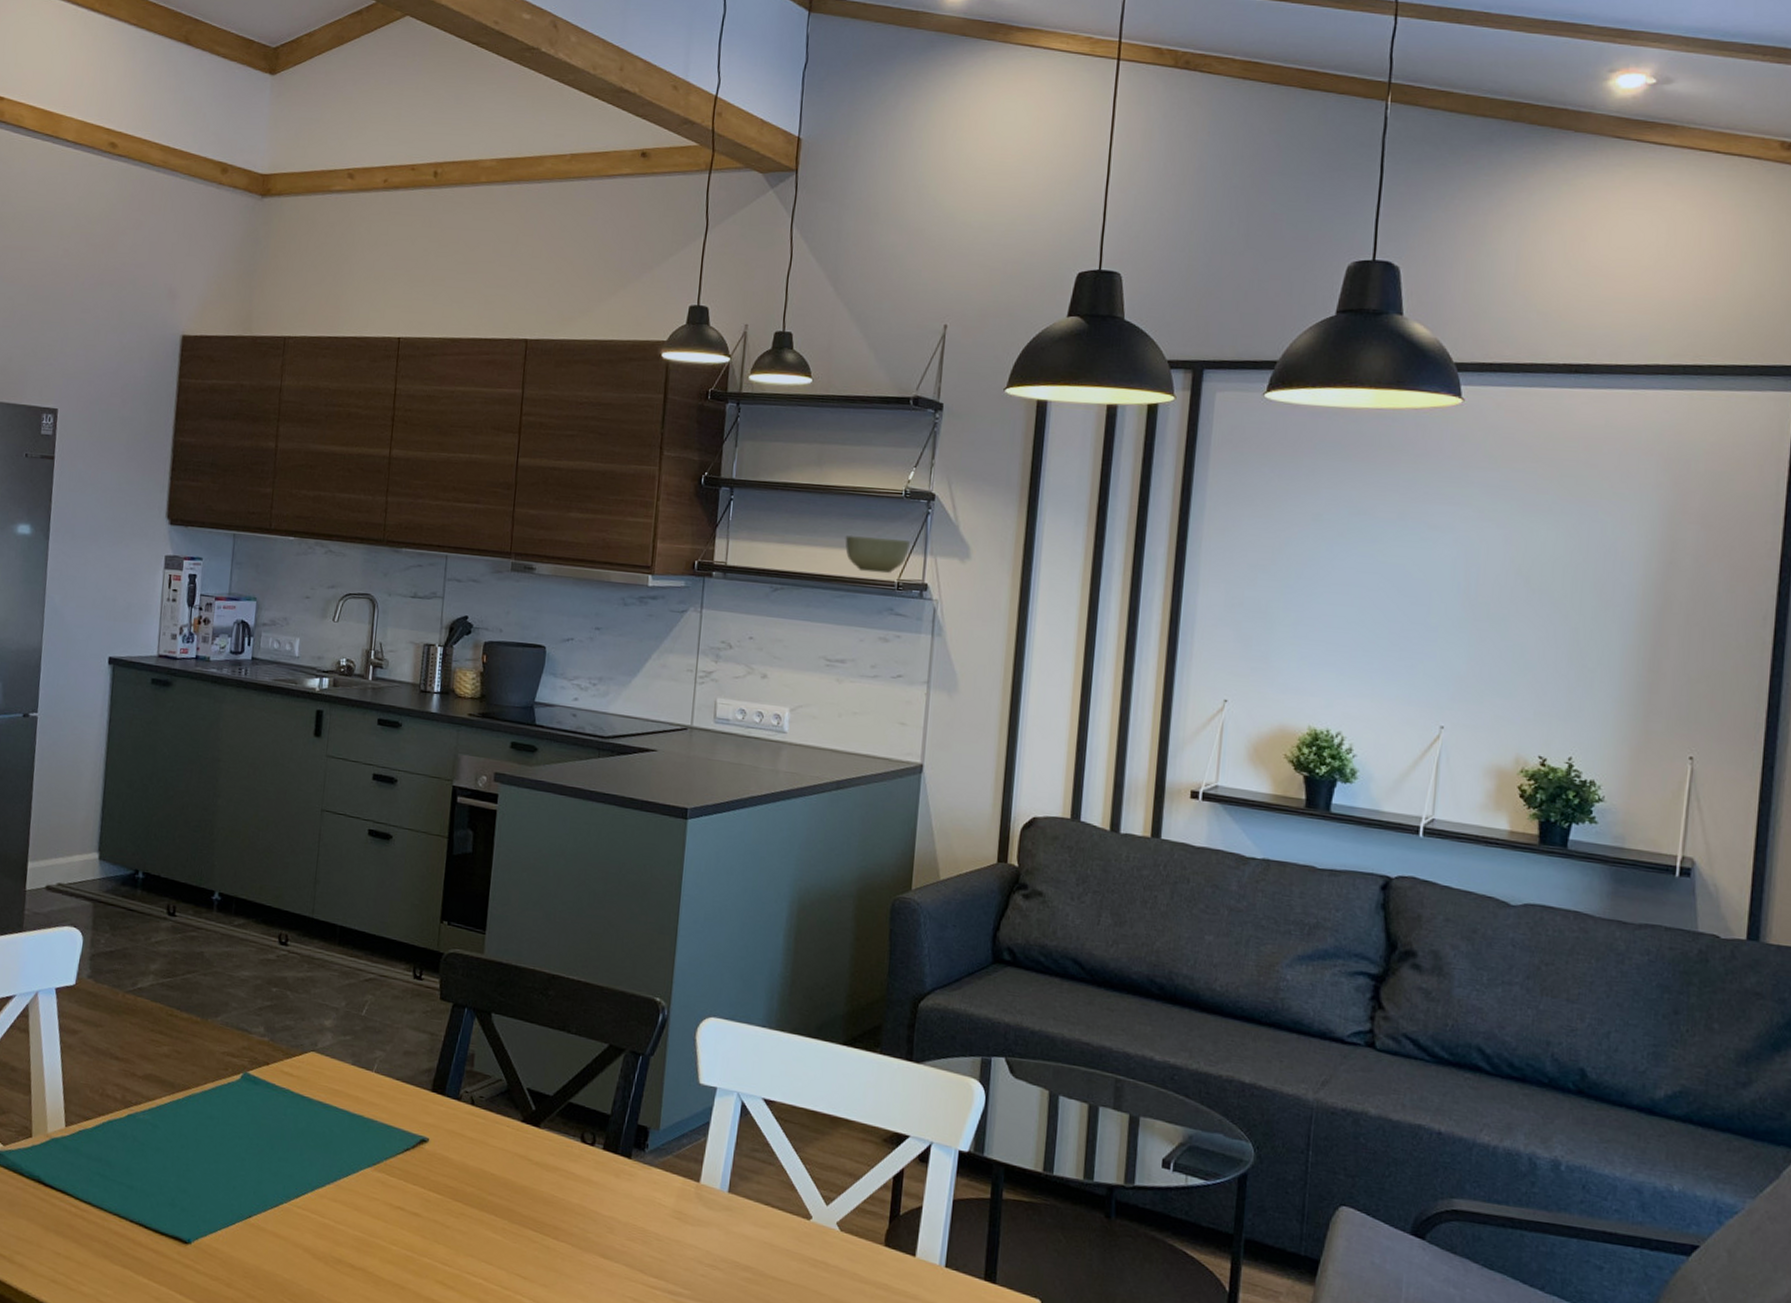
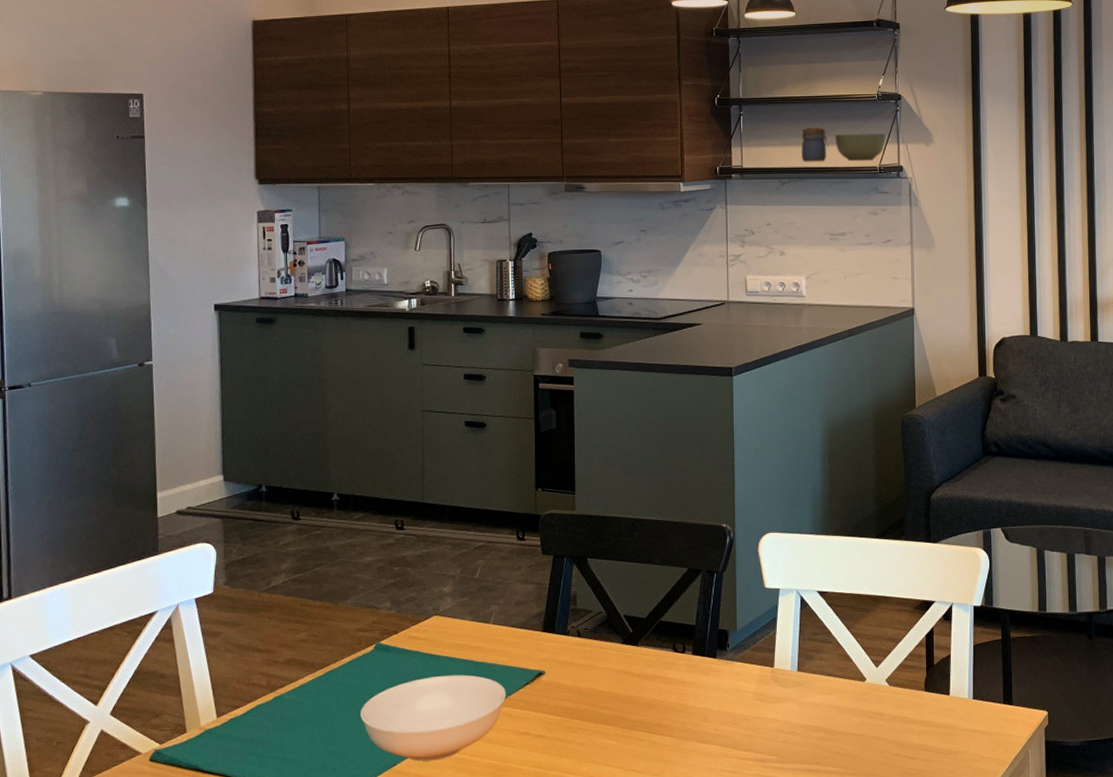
bowl: none [217,1121,383,1221] -> present [359,674,507,761]
jar: none [801,524,837,569] -> present [801,128,829,162]

